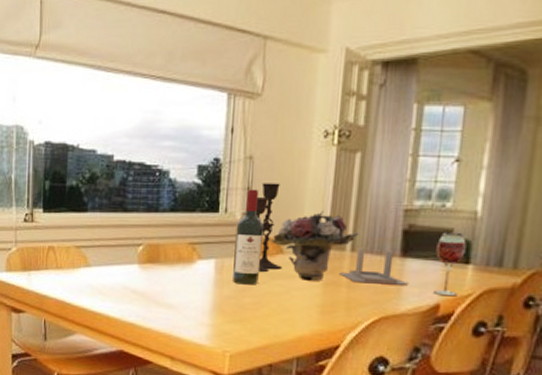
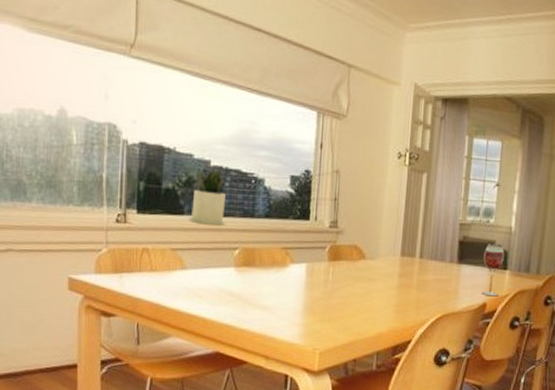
planter: none [91,163,129,223] -> present [187,167,225,227]
wine bottle: present [231,189,264,285] -> none [321,200,349,288]
candlestick: present [255,183,282,273] -> none [341,195,364,276]
flower arrangement: present [271,211,359,281] -> none [355,222,426,284]
napkin holder: present [339,247,408,285] -> none [411,255,463,287]

